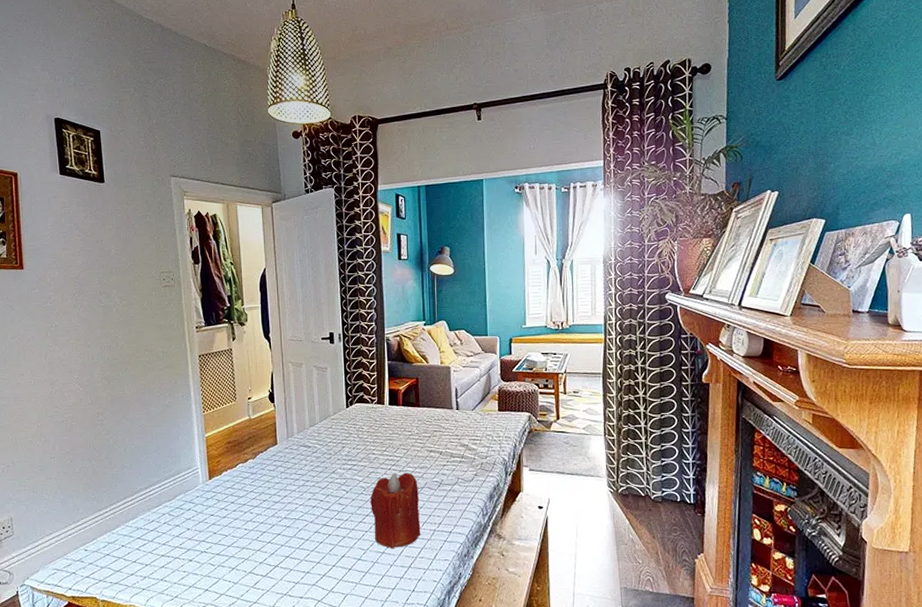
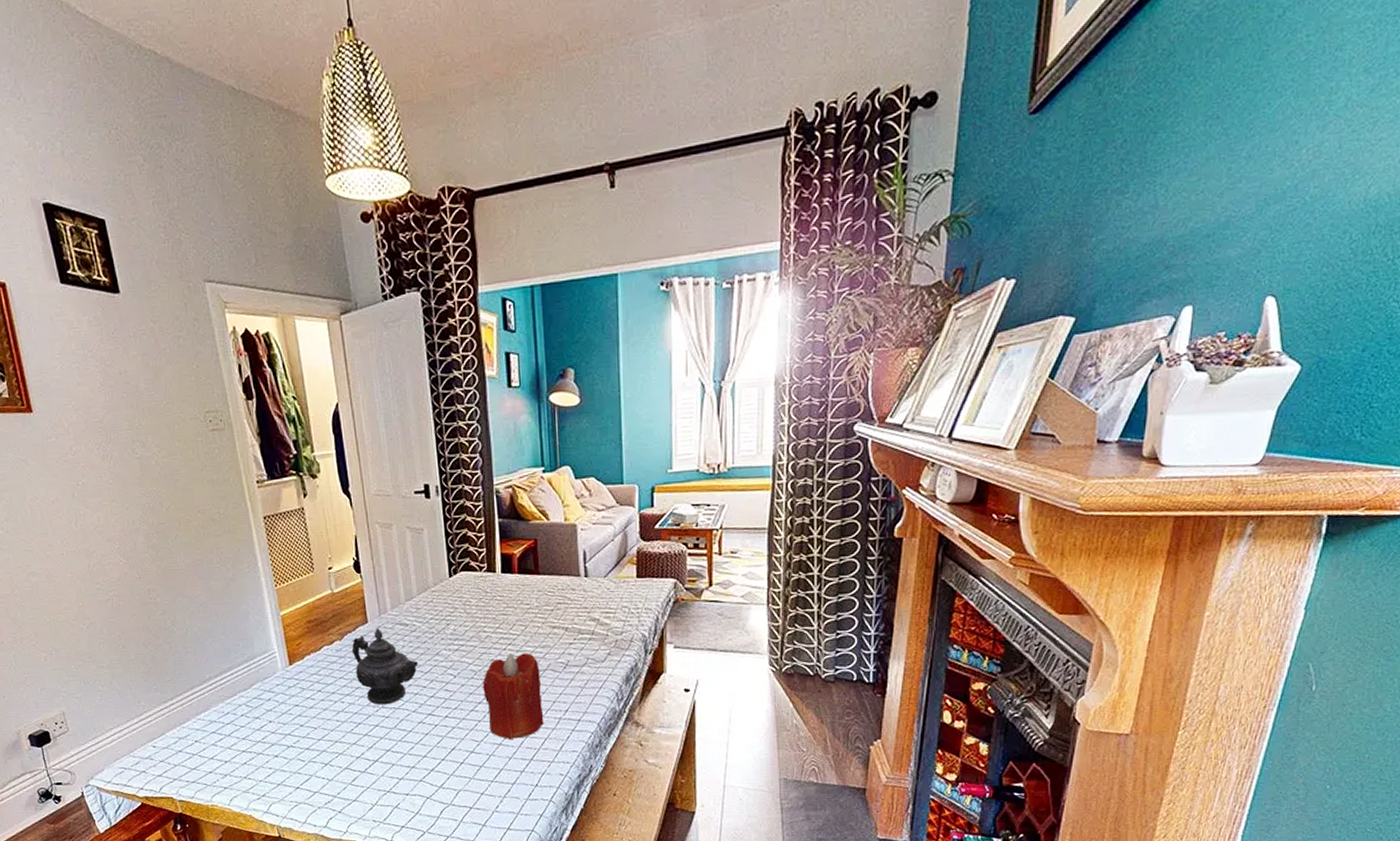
teapot: none [262,448,318,516] -> present [351,627,419,705]

